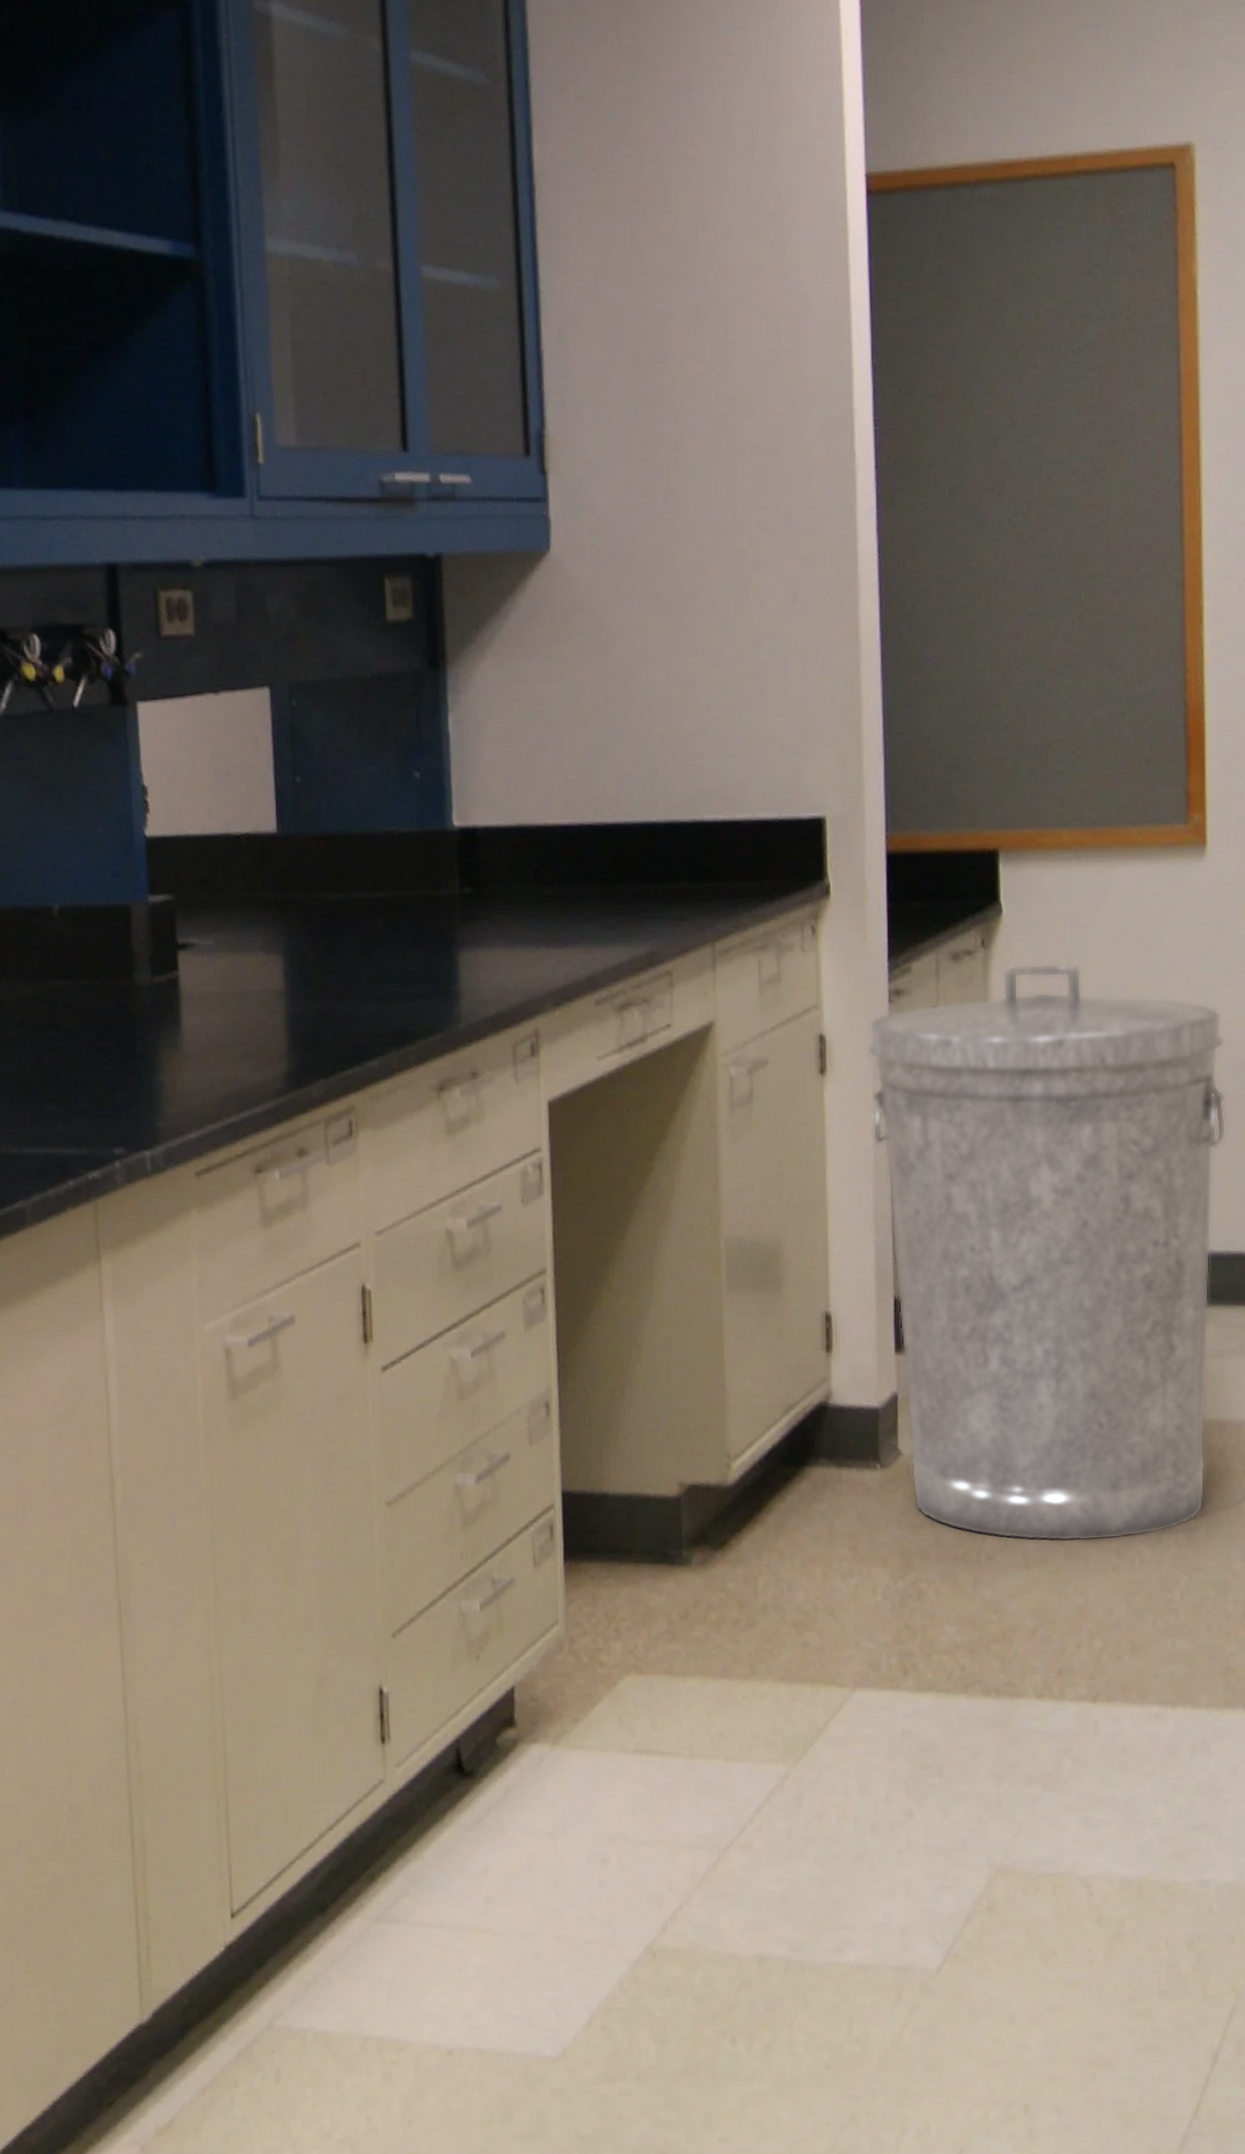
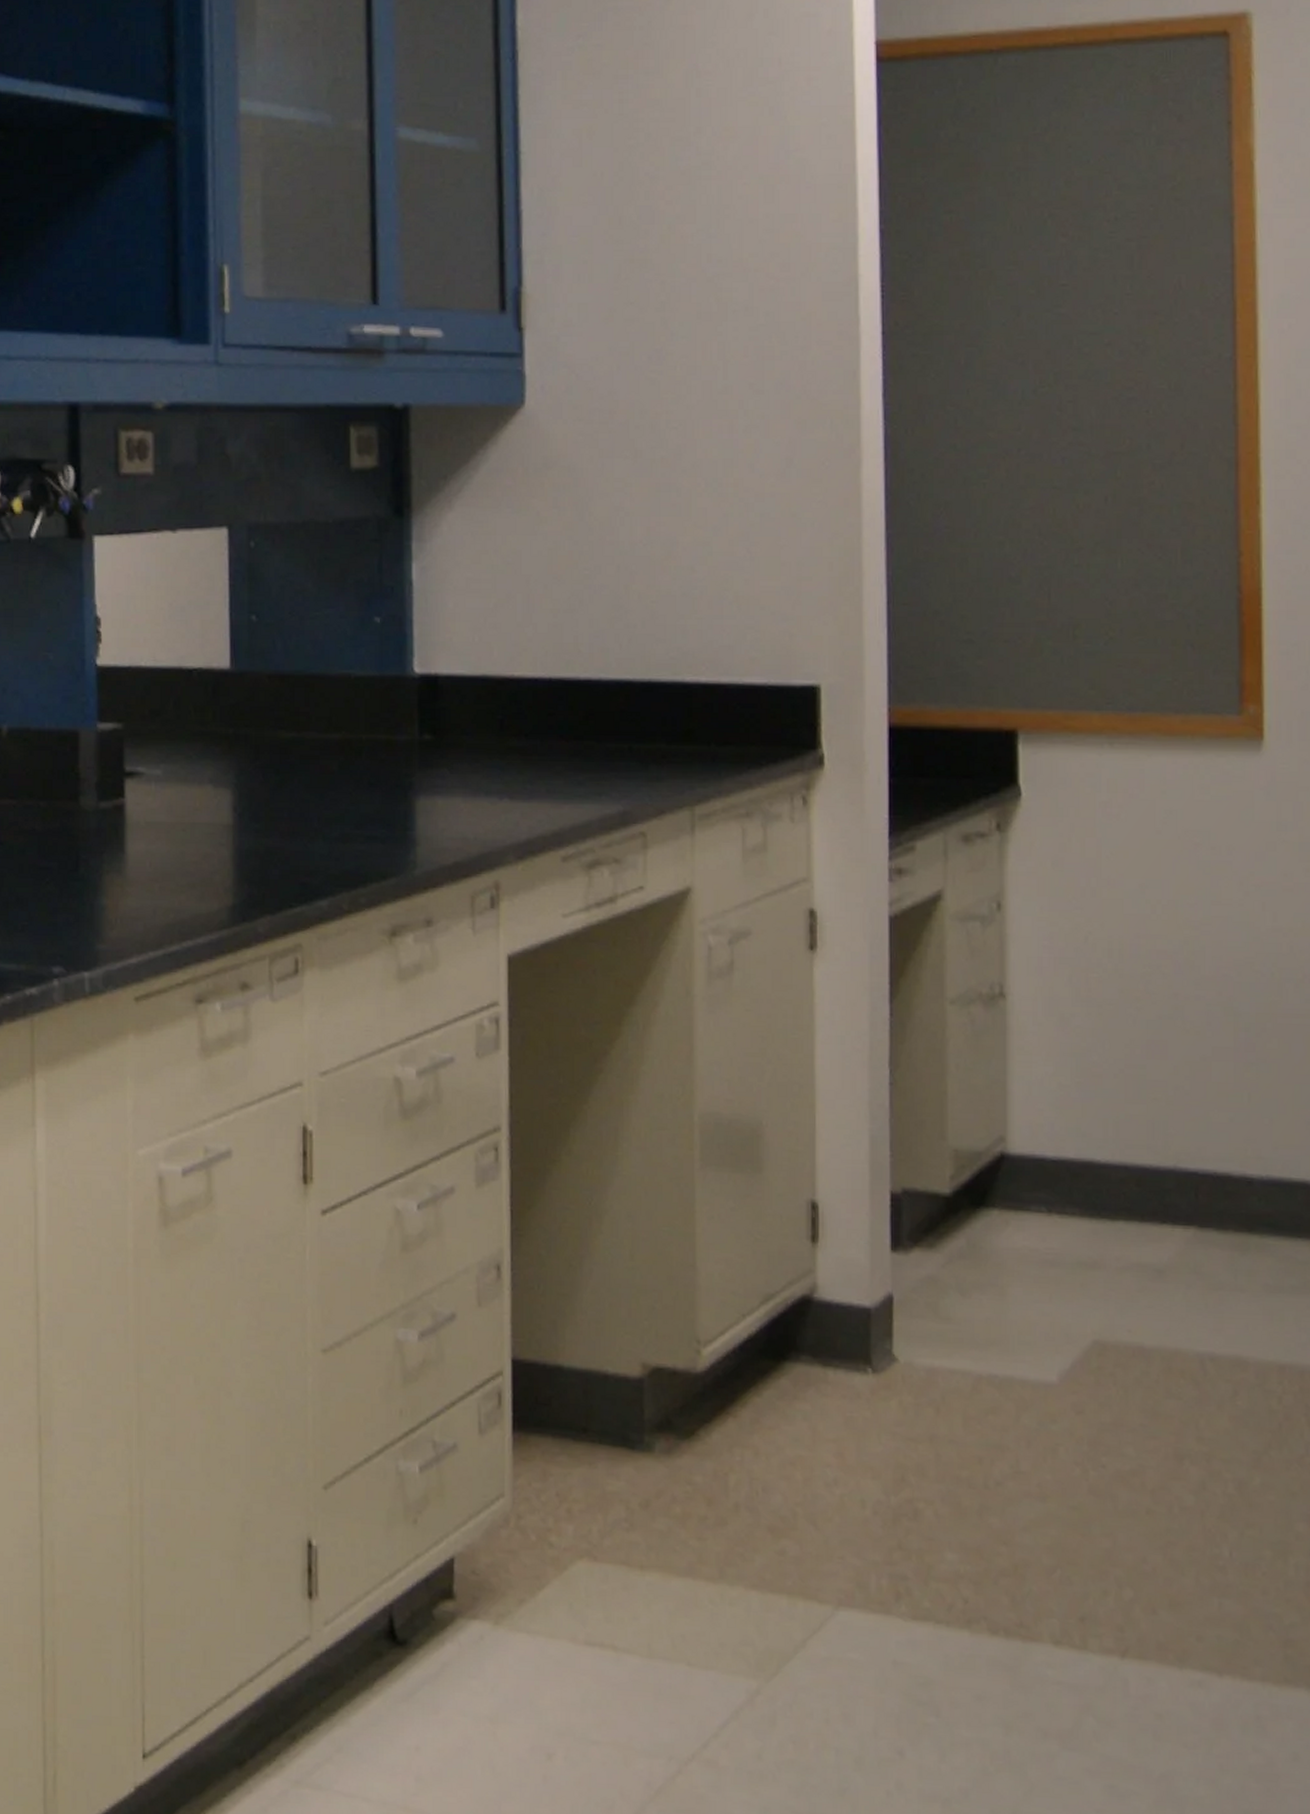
trash can: present [867,963,1226,1542] -> none [864,850,1287,1481]

